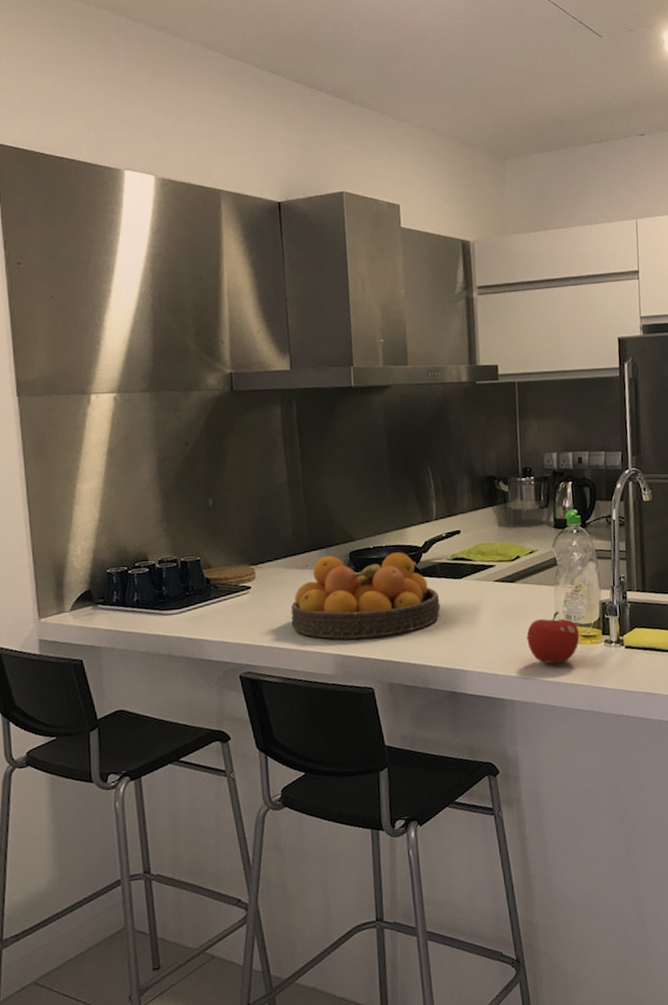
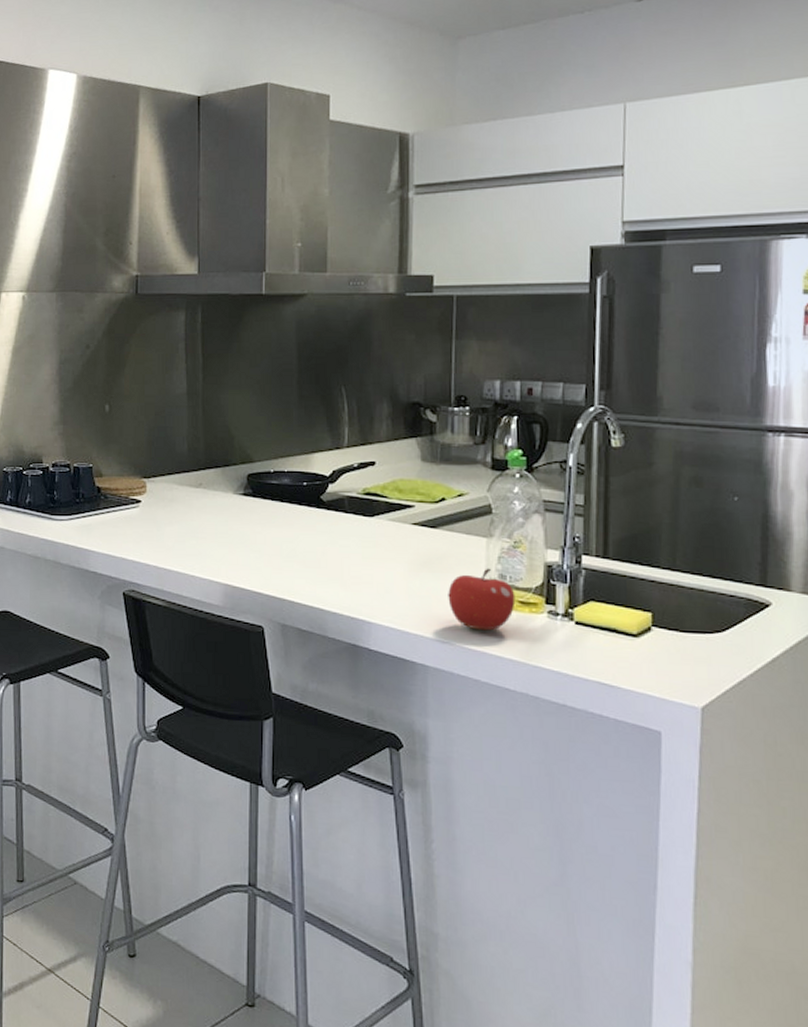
fruit bowl: present [291,552,441,640] -> none [180,476,346,571]

